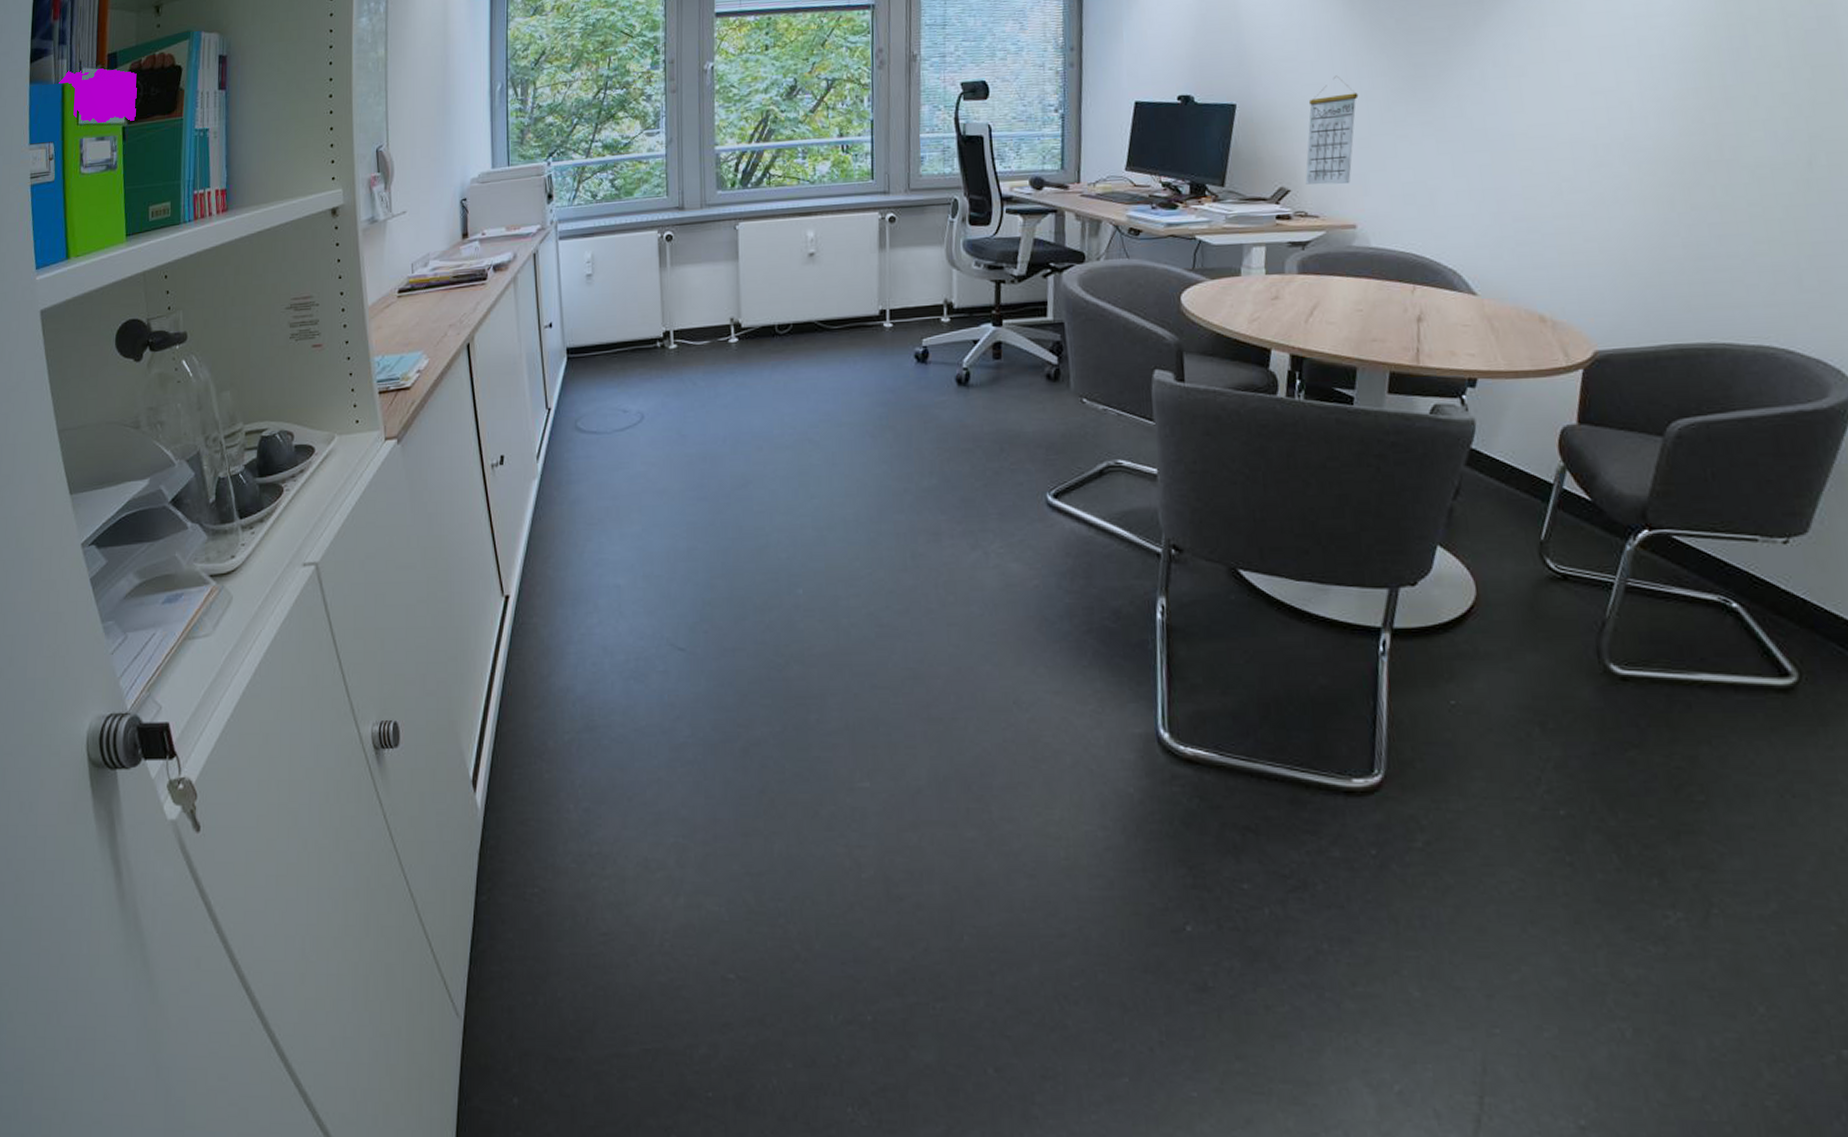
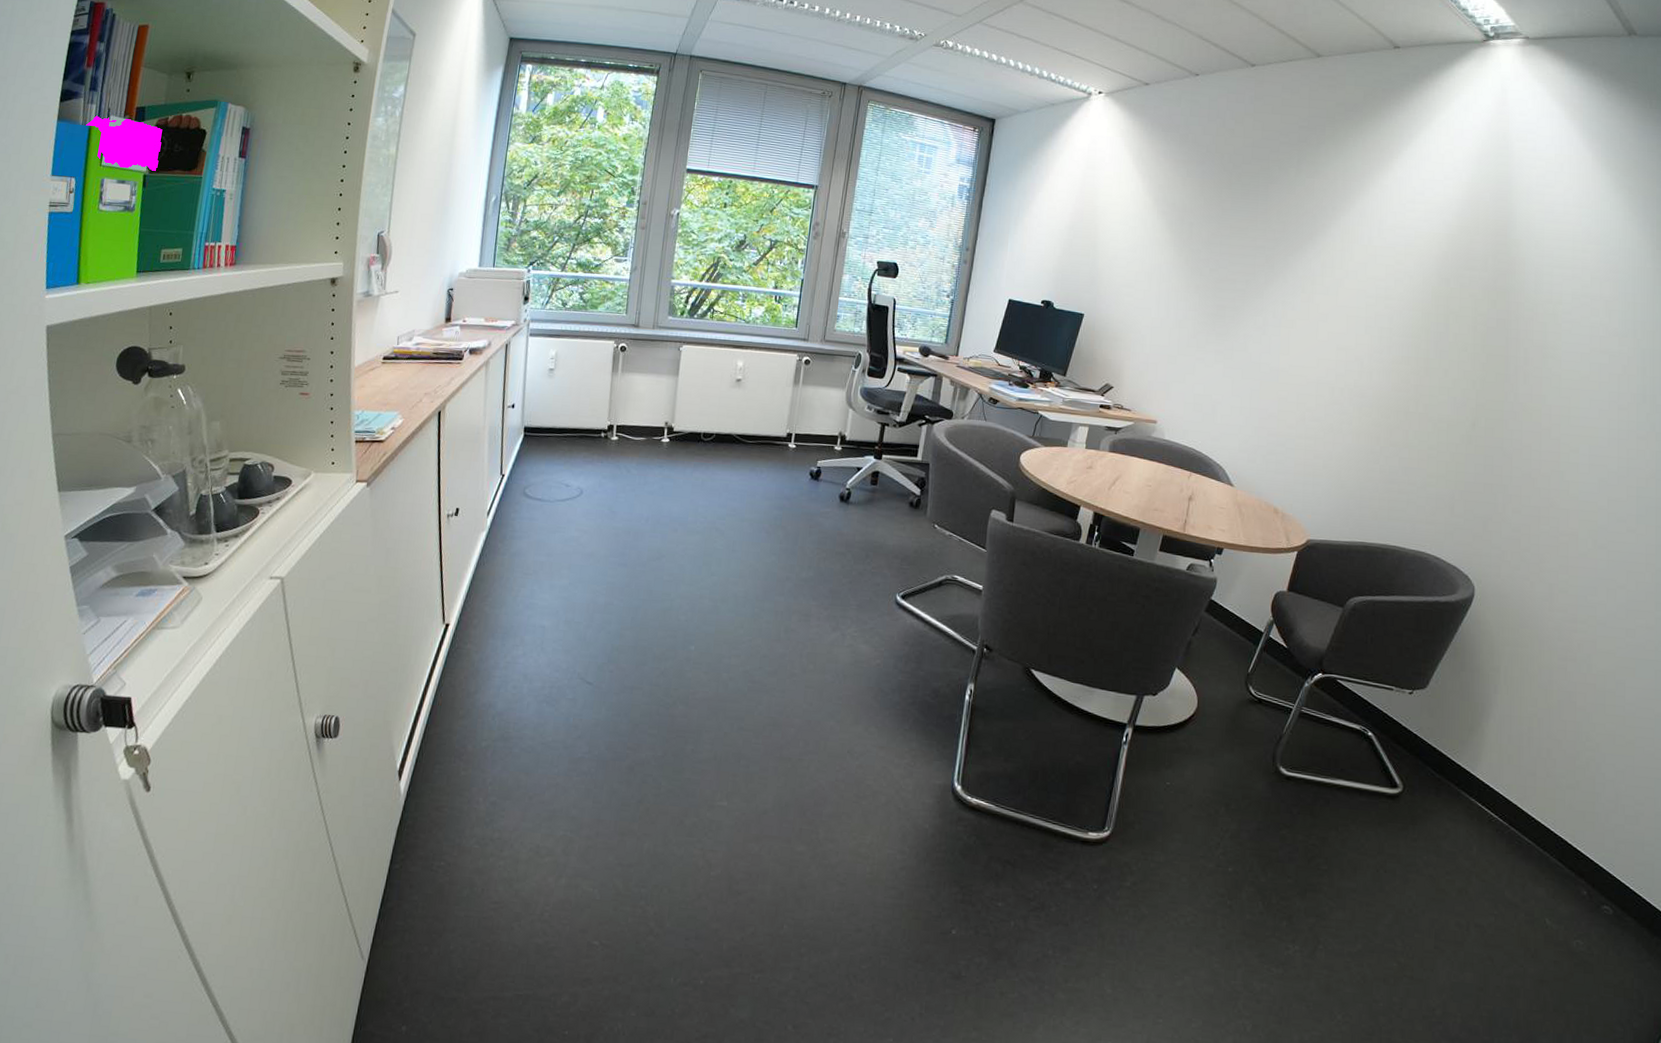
calendar: present [1305,75,1359,185] -> none [1125,304,1174,389]

